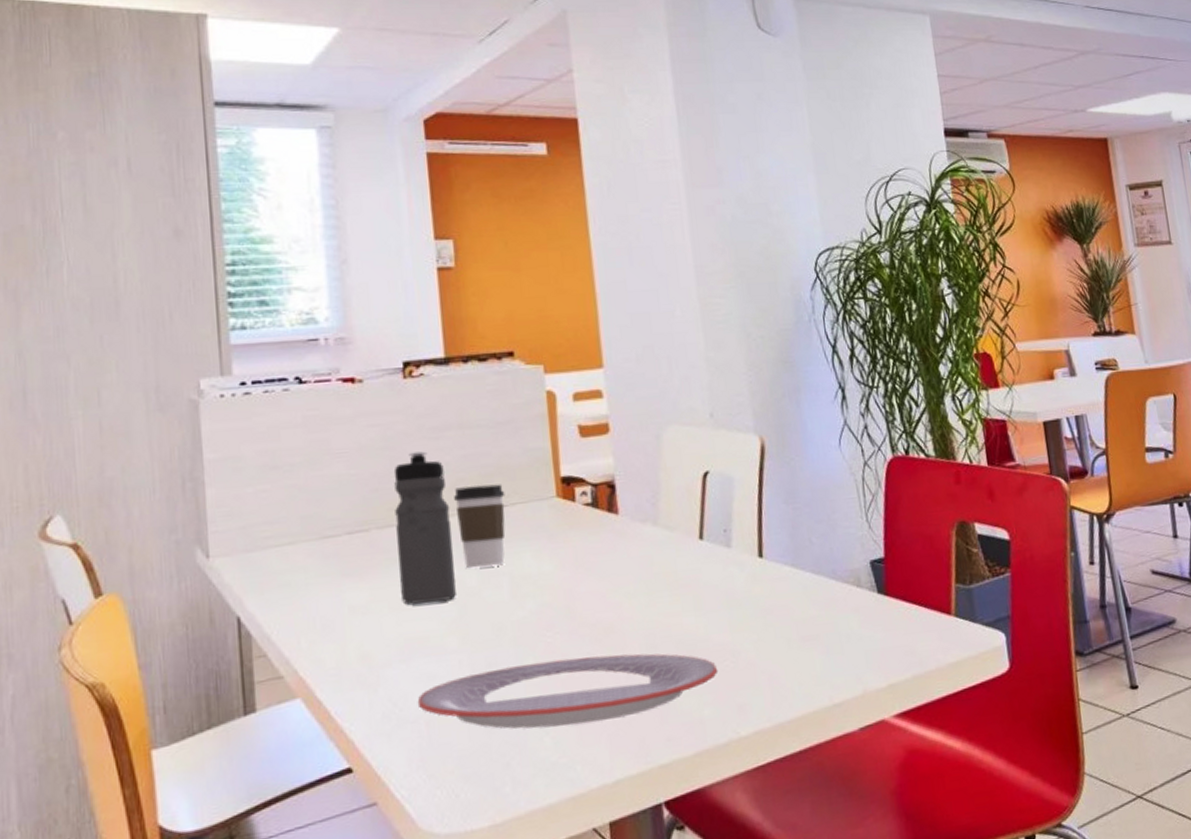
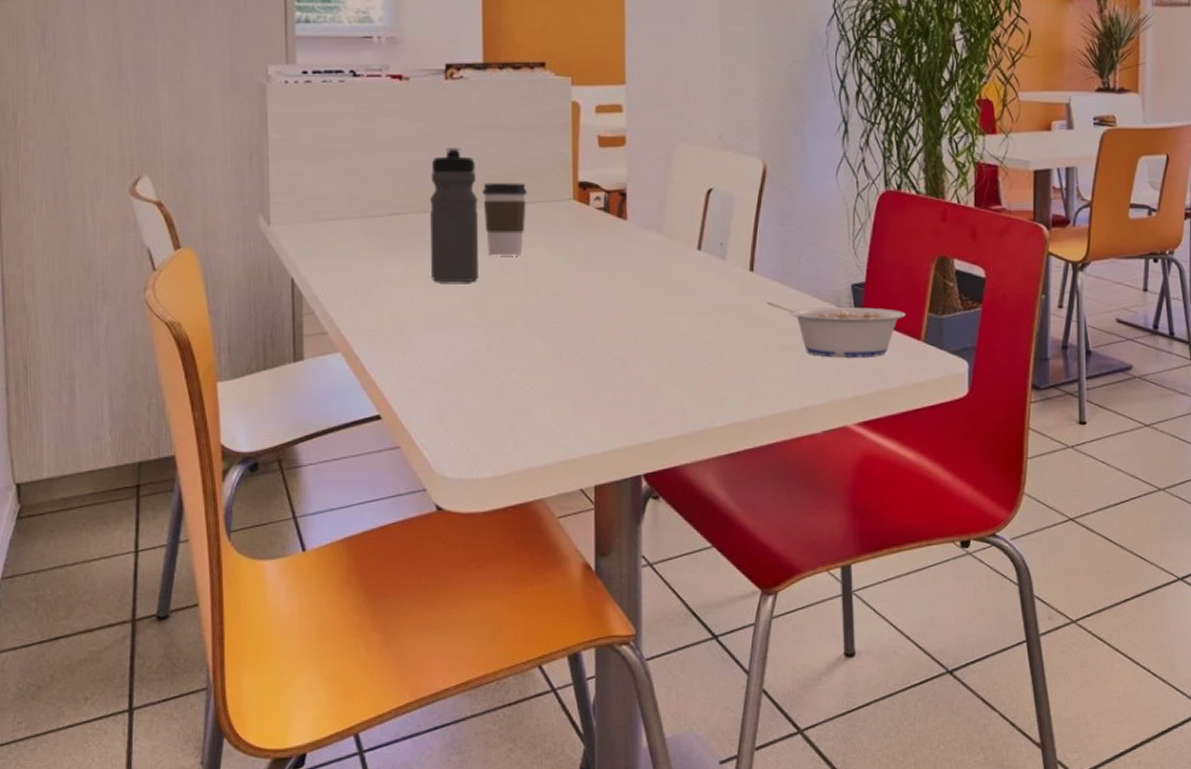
plate: present [417,653,718,730] -> none [439,343,703,401]
legume: none [780,584,932,645] -> present [766,302,906,359]

